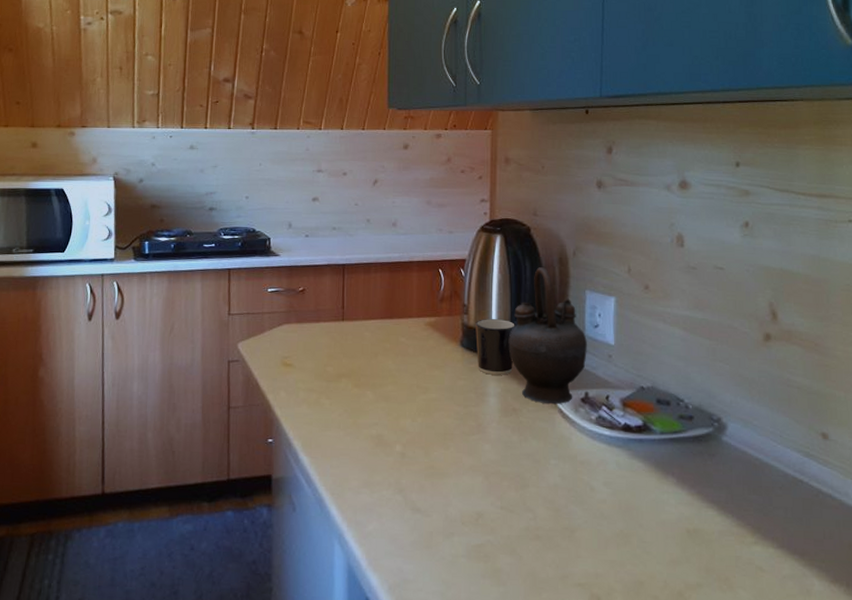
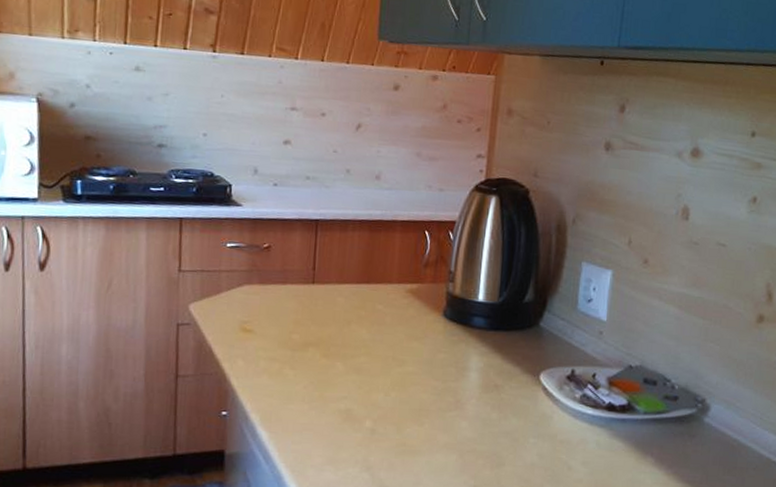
mug: present [475,318,516,375] -> none [460,287,506,349]
teapot: present [508,267,587,405] -> none [495,234,579,382]

